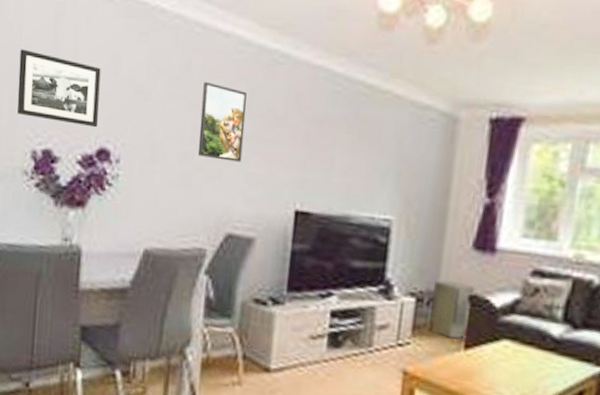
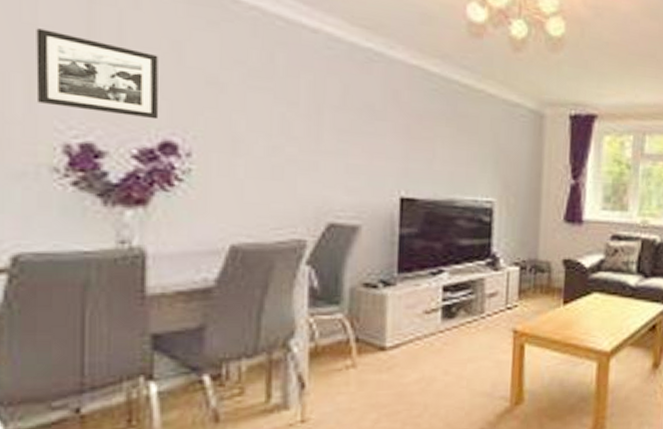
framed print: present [198,81,247,162] -> none [289,75,342,154]
air purifier: present [429,280,476,340] -> none [532,250,569,297]

